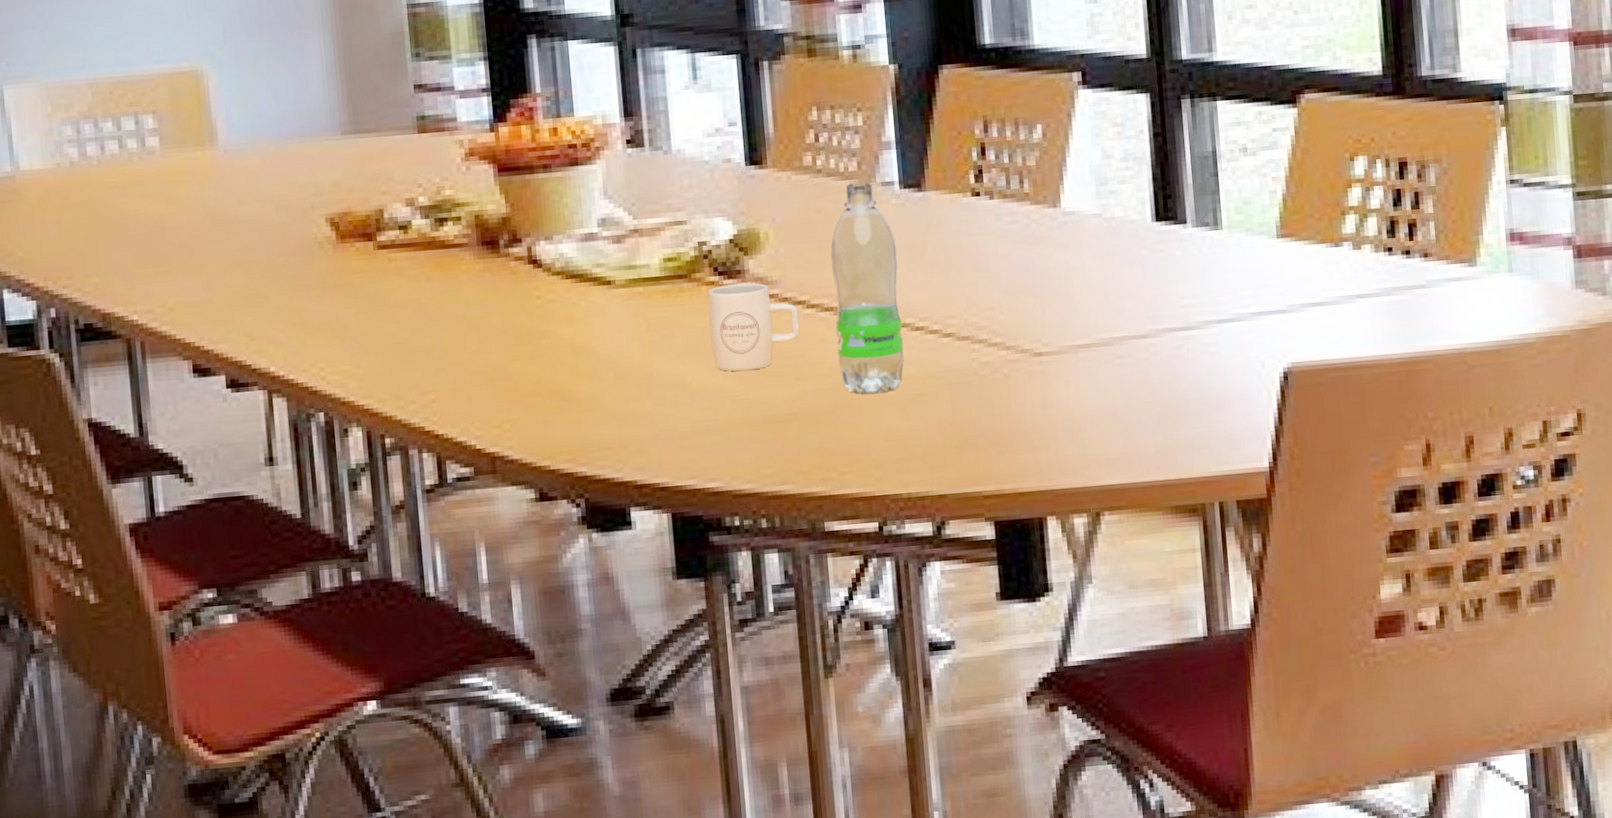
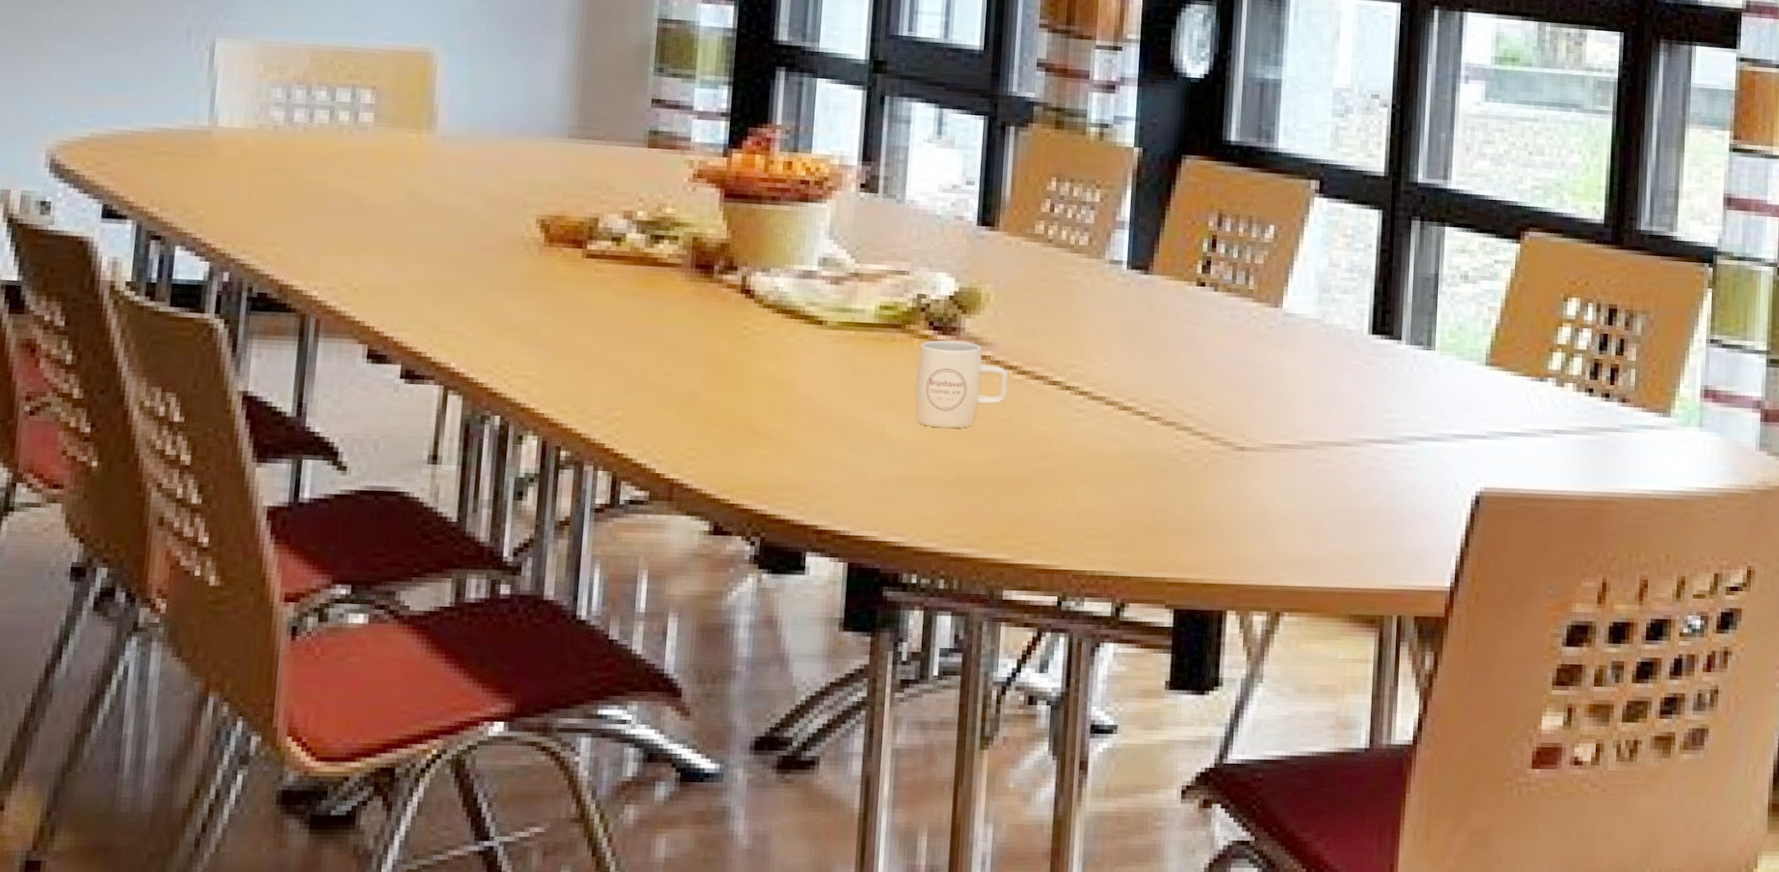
bottle: present [830,182,904,394] -> none [1041,257,1116,468]

